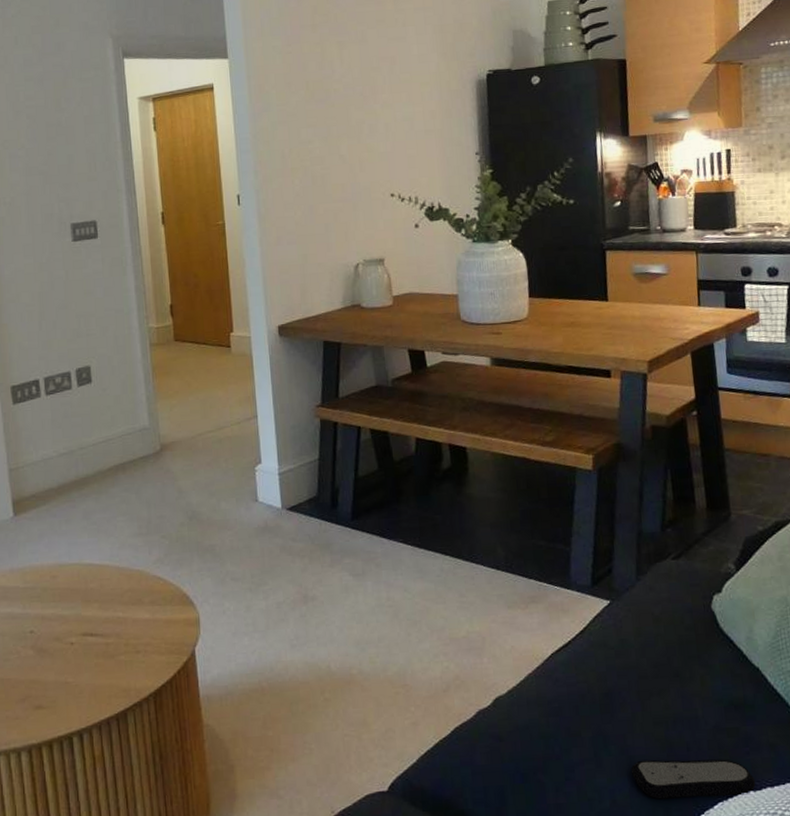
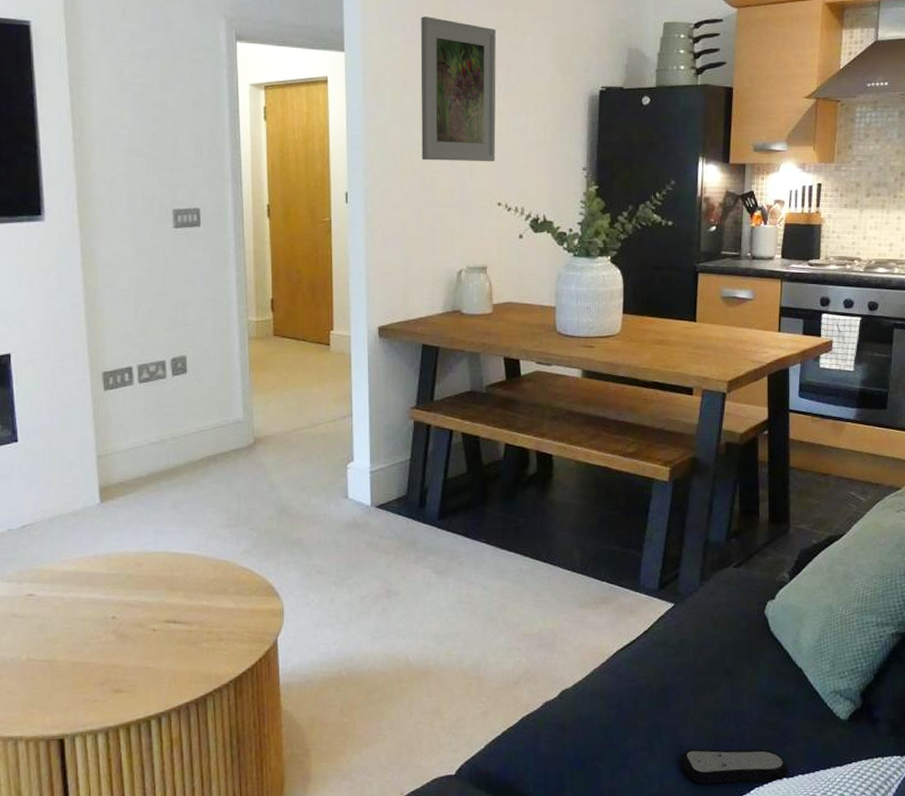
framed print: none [301,17,385,158] -> present [420,16,496,162]

